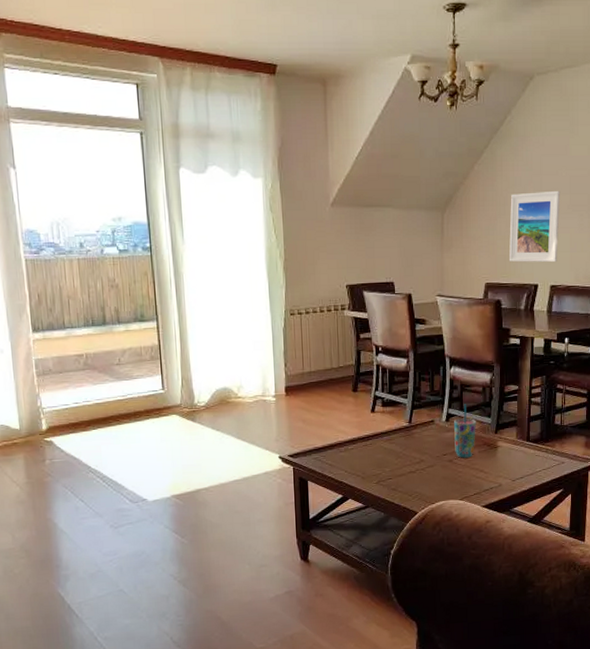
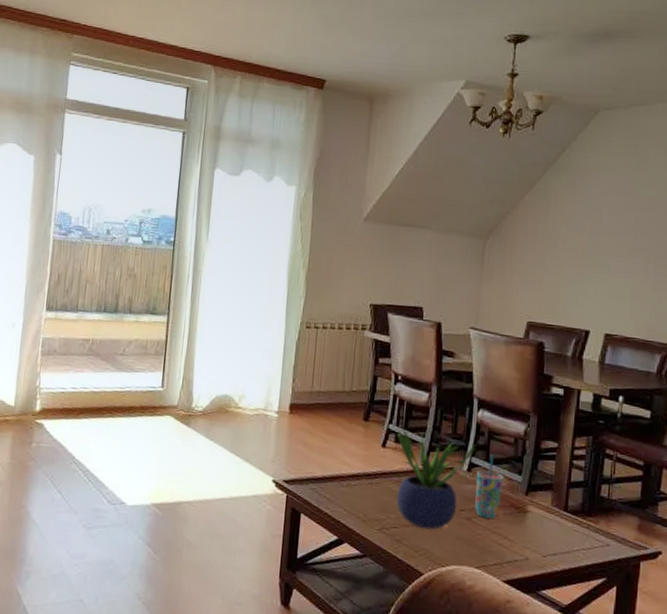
potted plant: none [382,392,451,476] -> present [396,427,476,530]
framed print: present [508,190,561,263] -> none [556,229,623,309]

